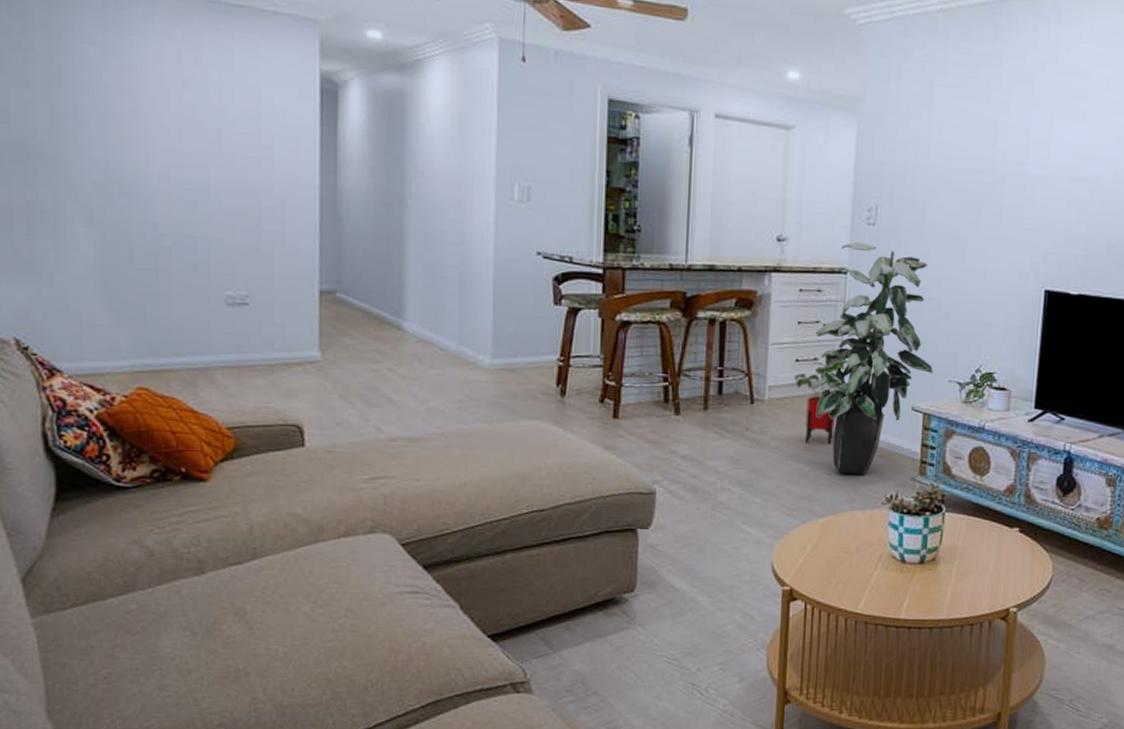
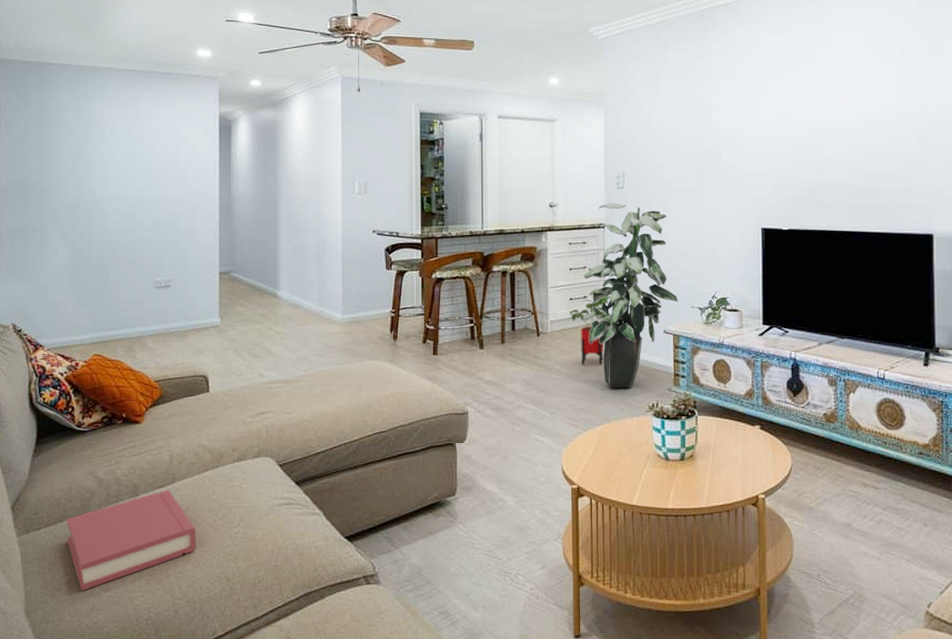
hardback book: none [103,567,287,688] -> present [67,490,197,591]

